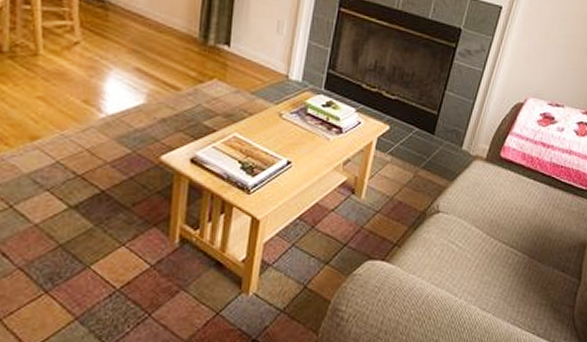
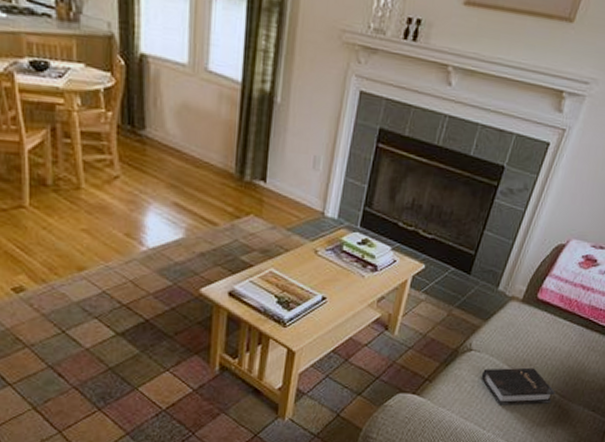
hardback book: none [450,228,525,269] -> present [481,367,556,405]

